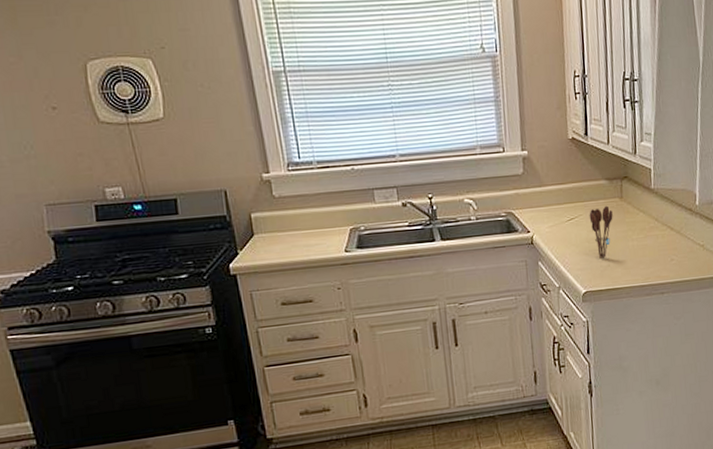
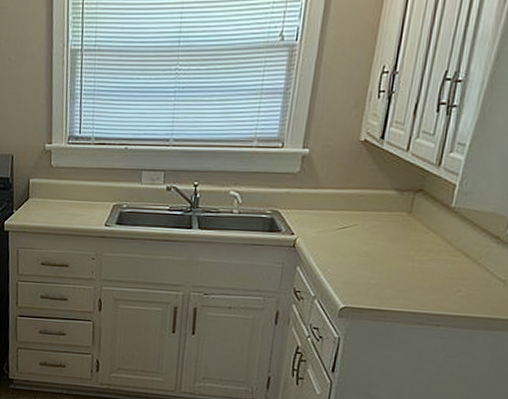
utensil holder: present [589,205,613,258] -> none [365,218,396,275]

